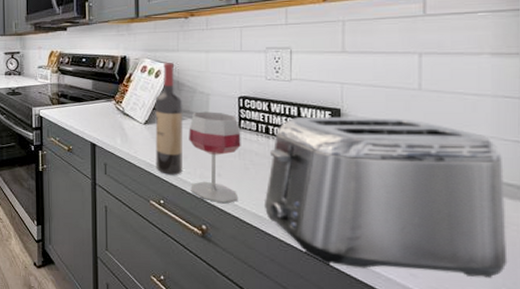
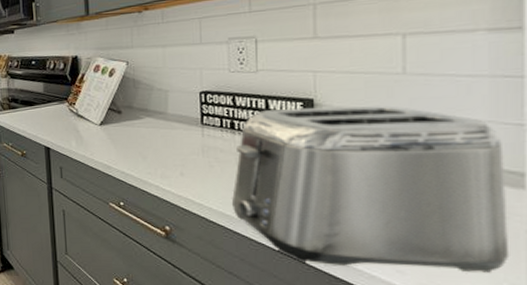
wine bottle: present [155,63,183,175] -> none [110,60,142,176]
wineglass: present [189,111,241,204] -> none [147,109,204,204]

